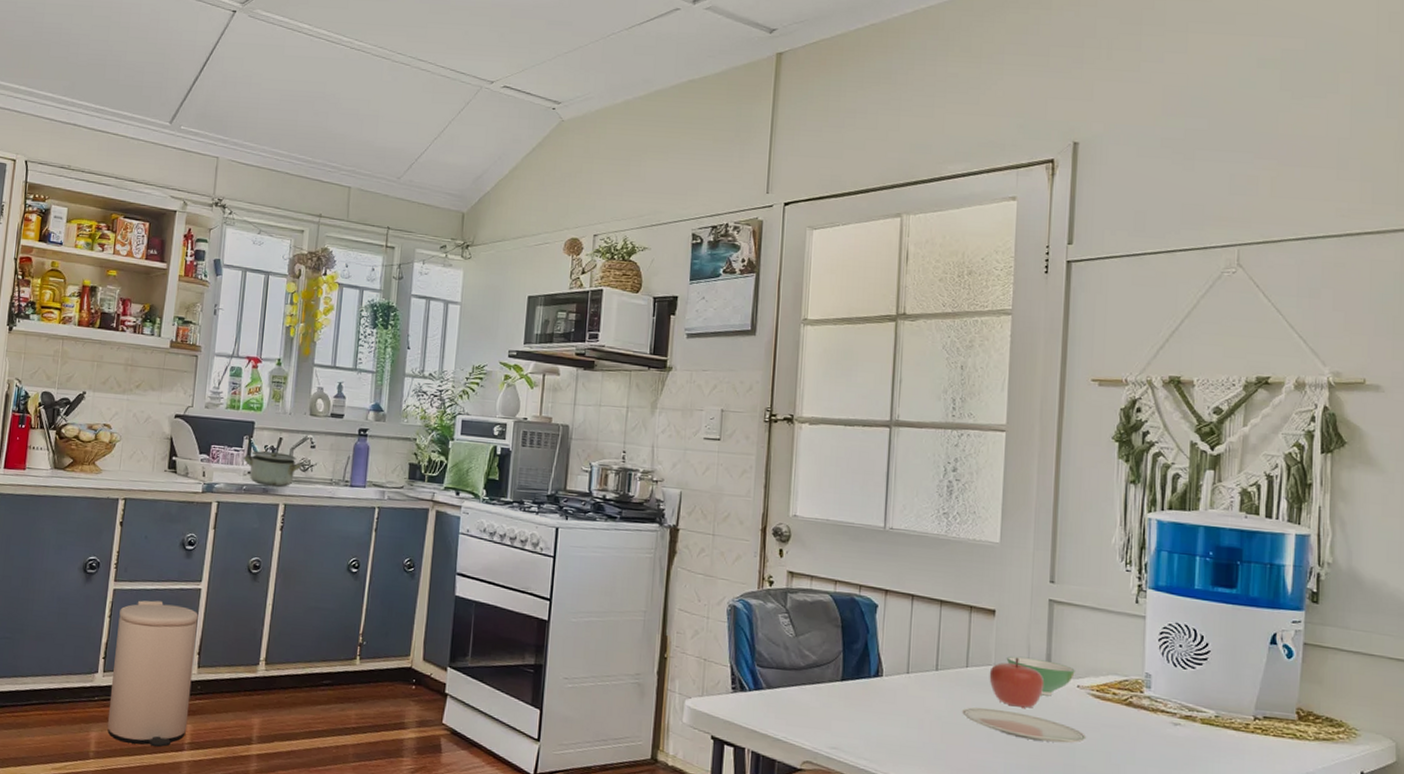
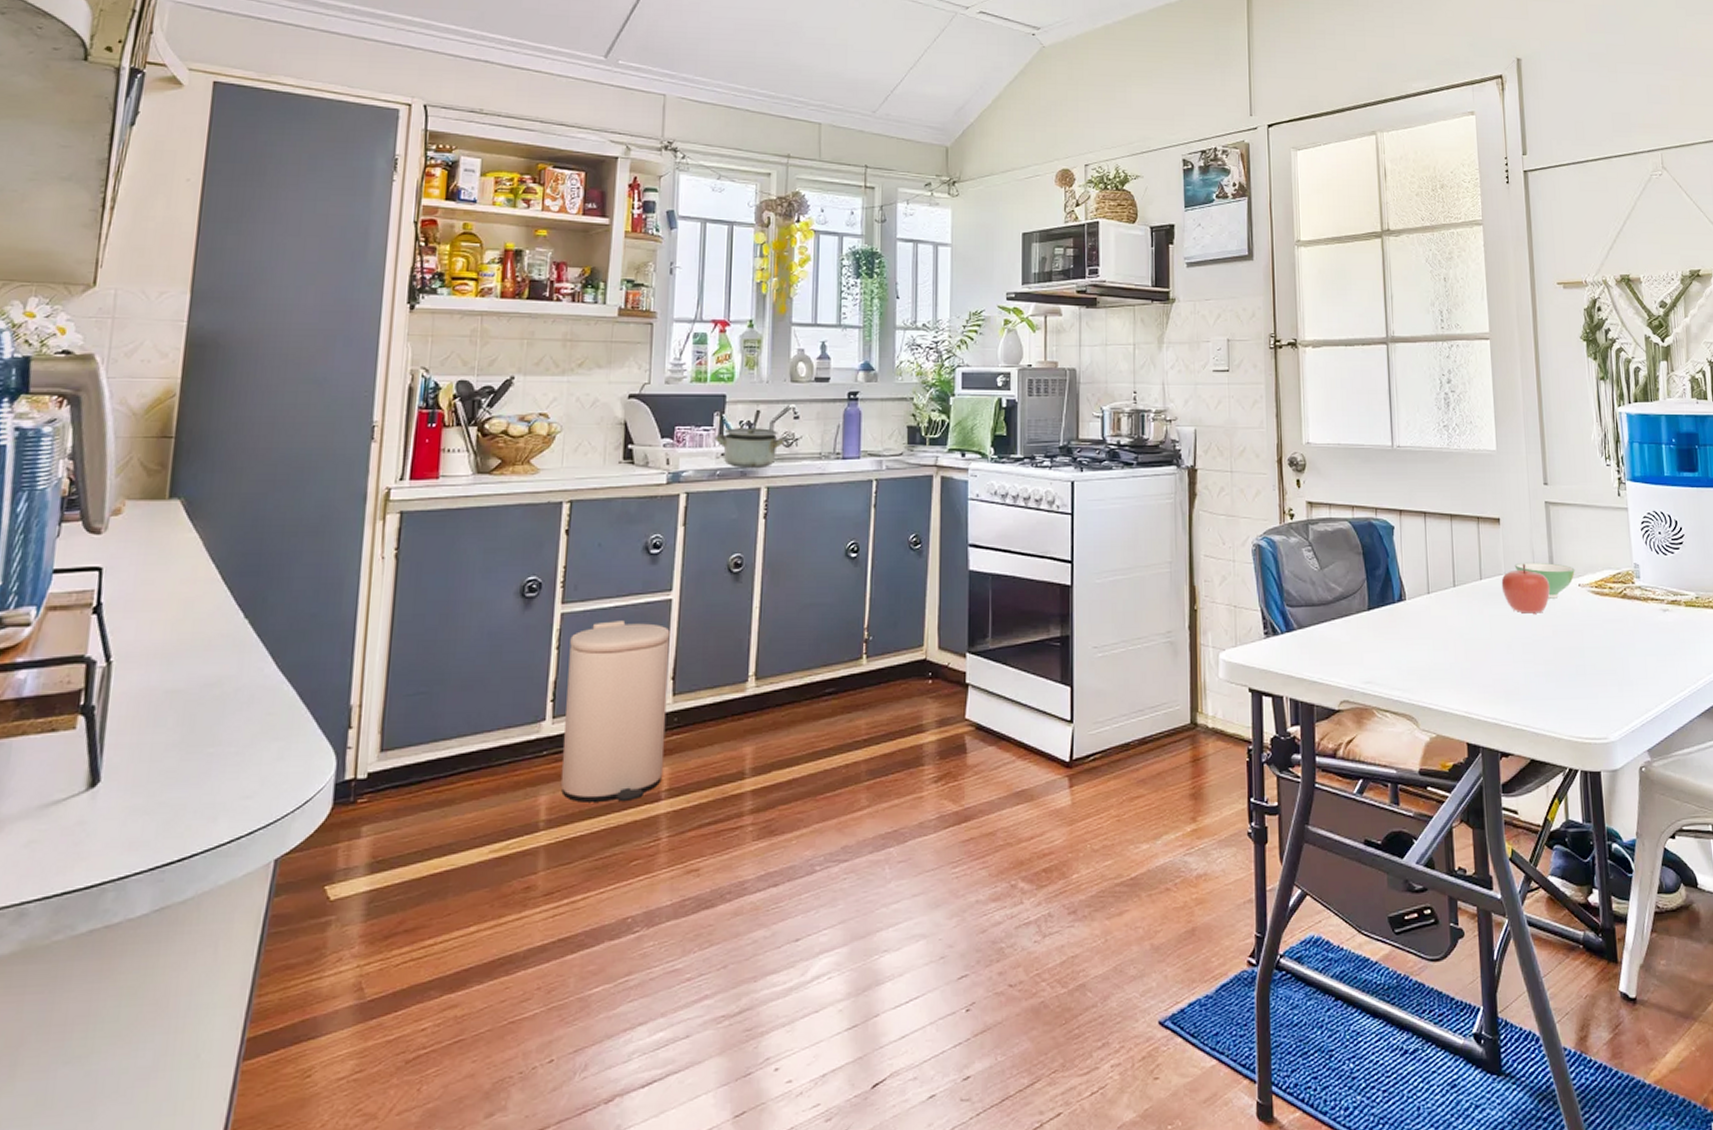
plate: present [961,707,1087,744] -> none [1480,618,1592,645]

